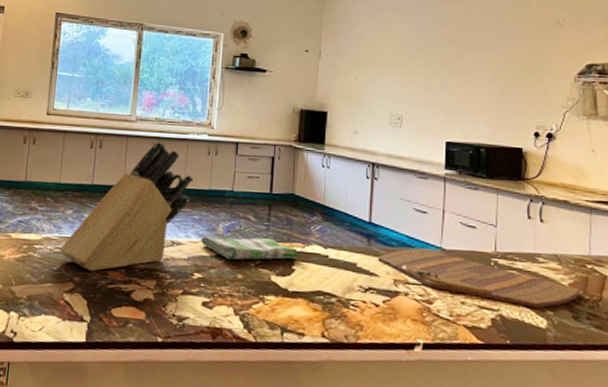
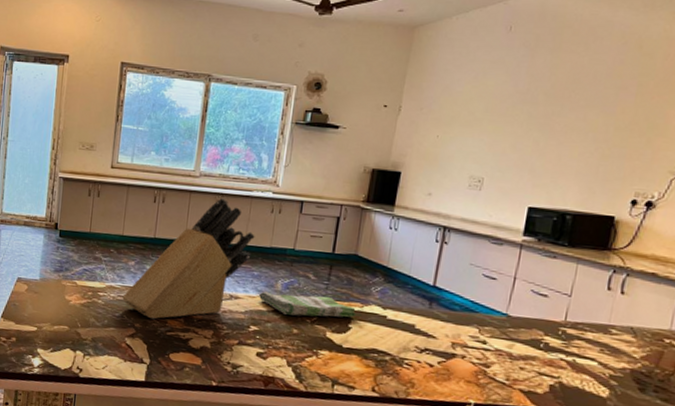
cutting board: present [377,248,580,308] -> none [437,313,652,379]

